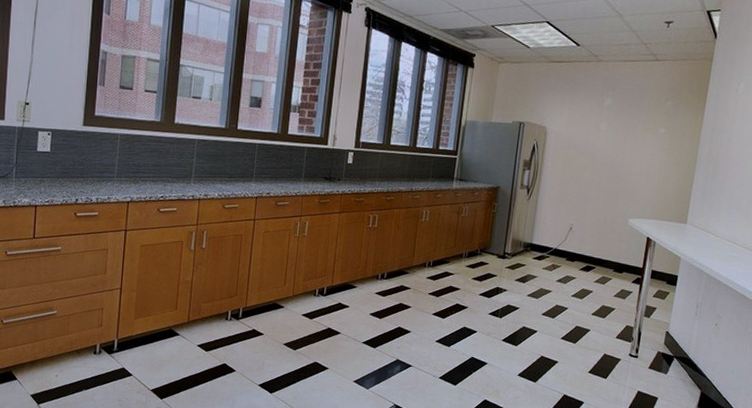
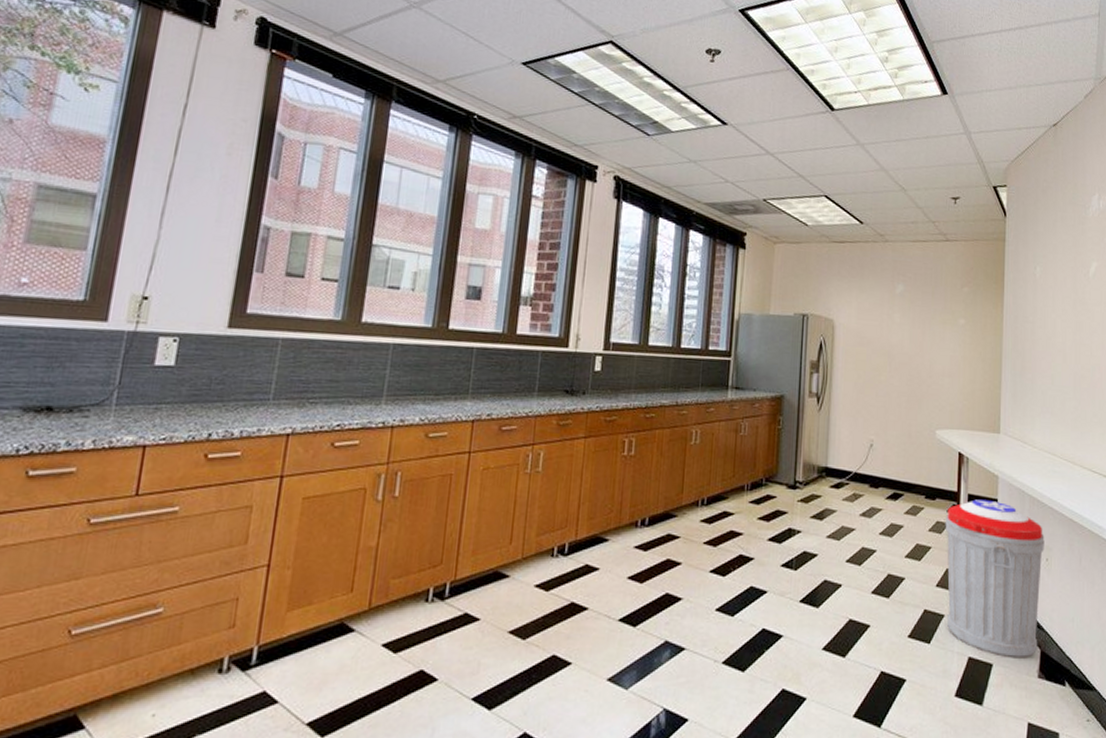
trash can: none [622,275,717,396] -> present [945,499,1045,659]

